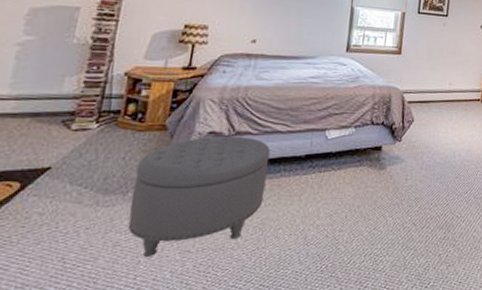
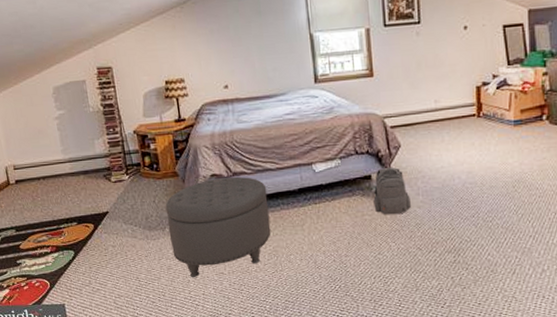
backpack: none [378,139,414,188] -> present [373,166,411,215]

